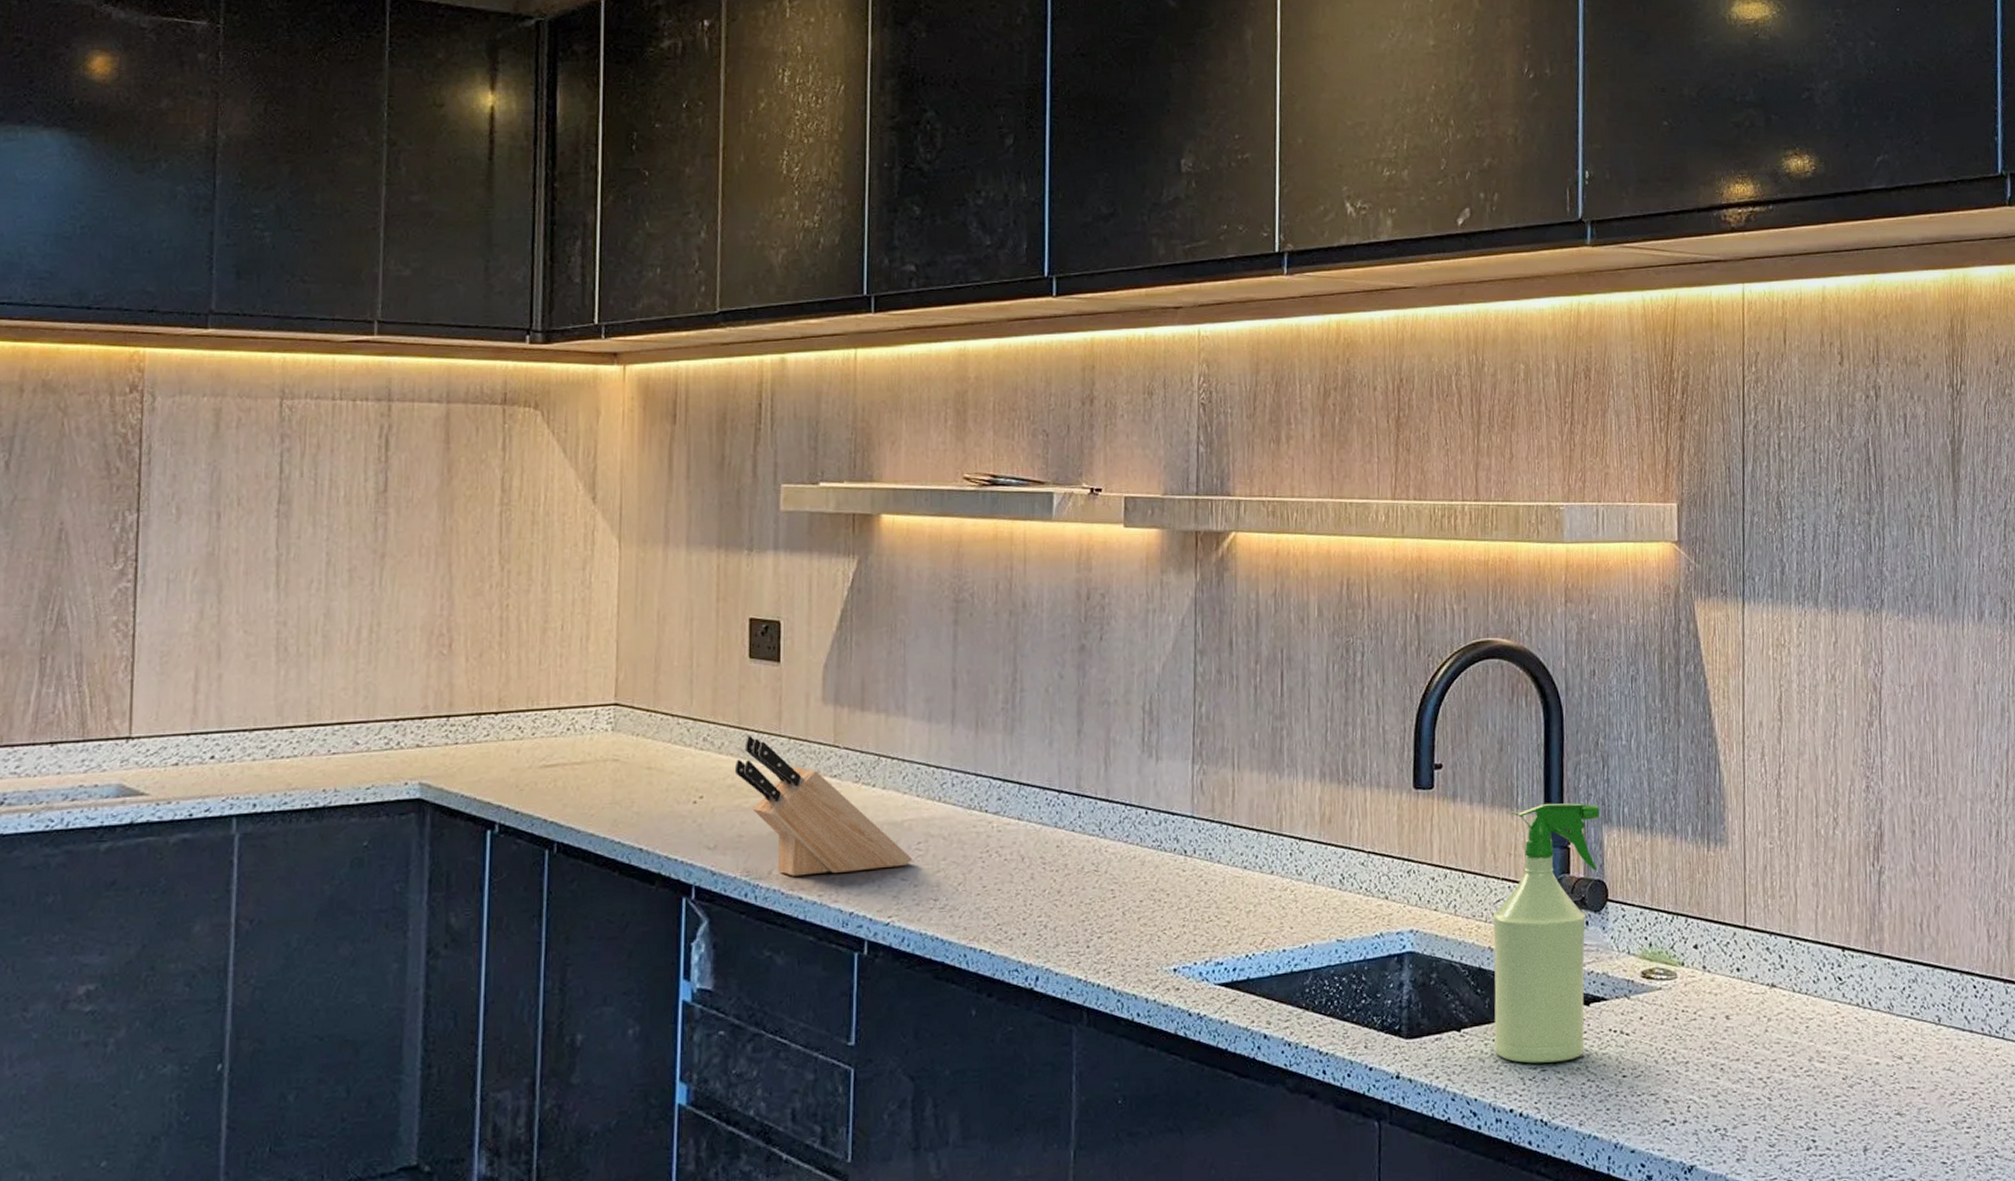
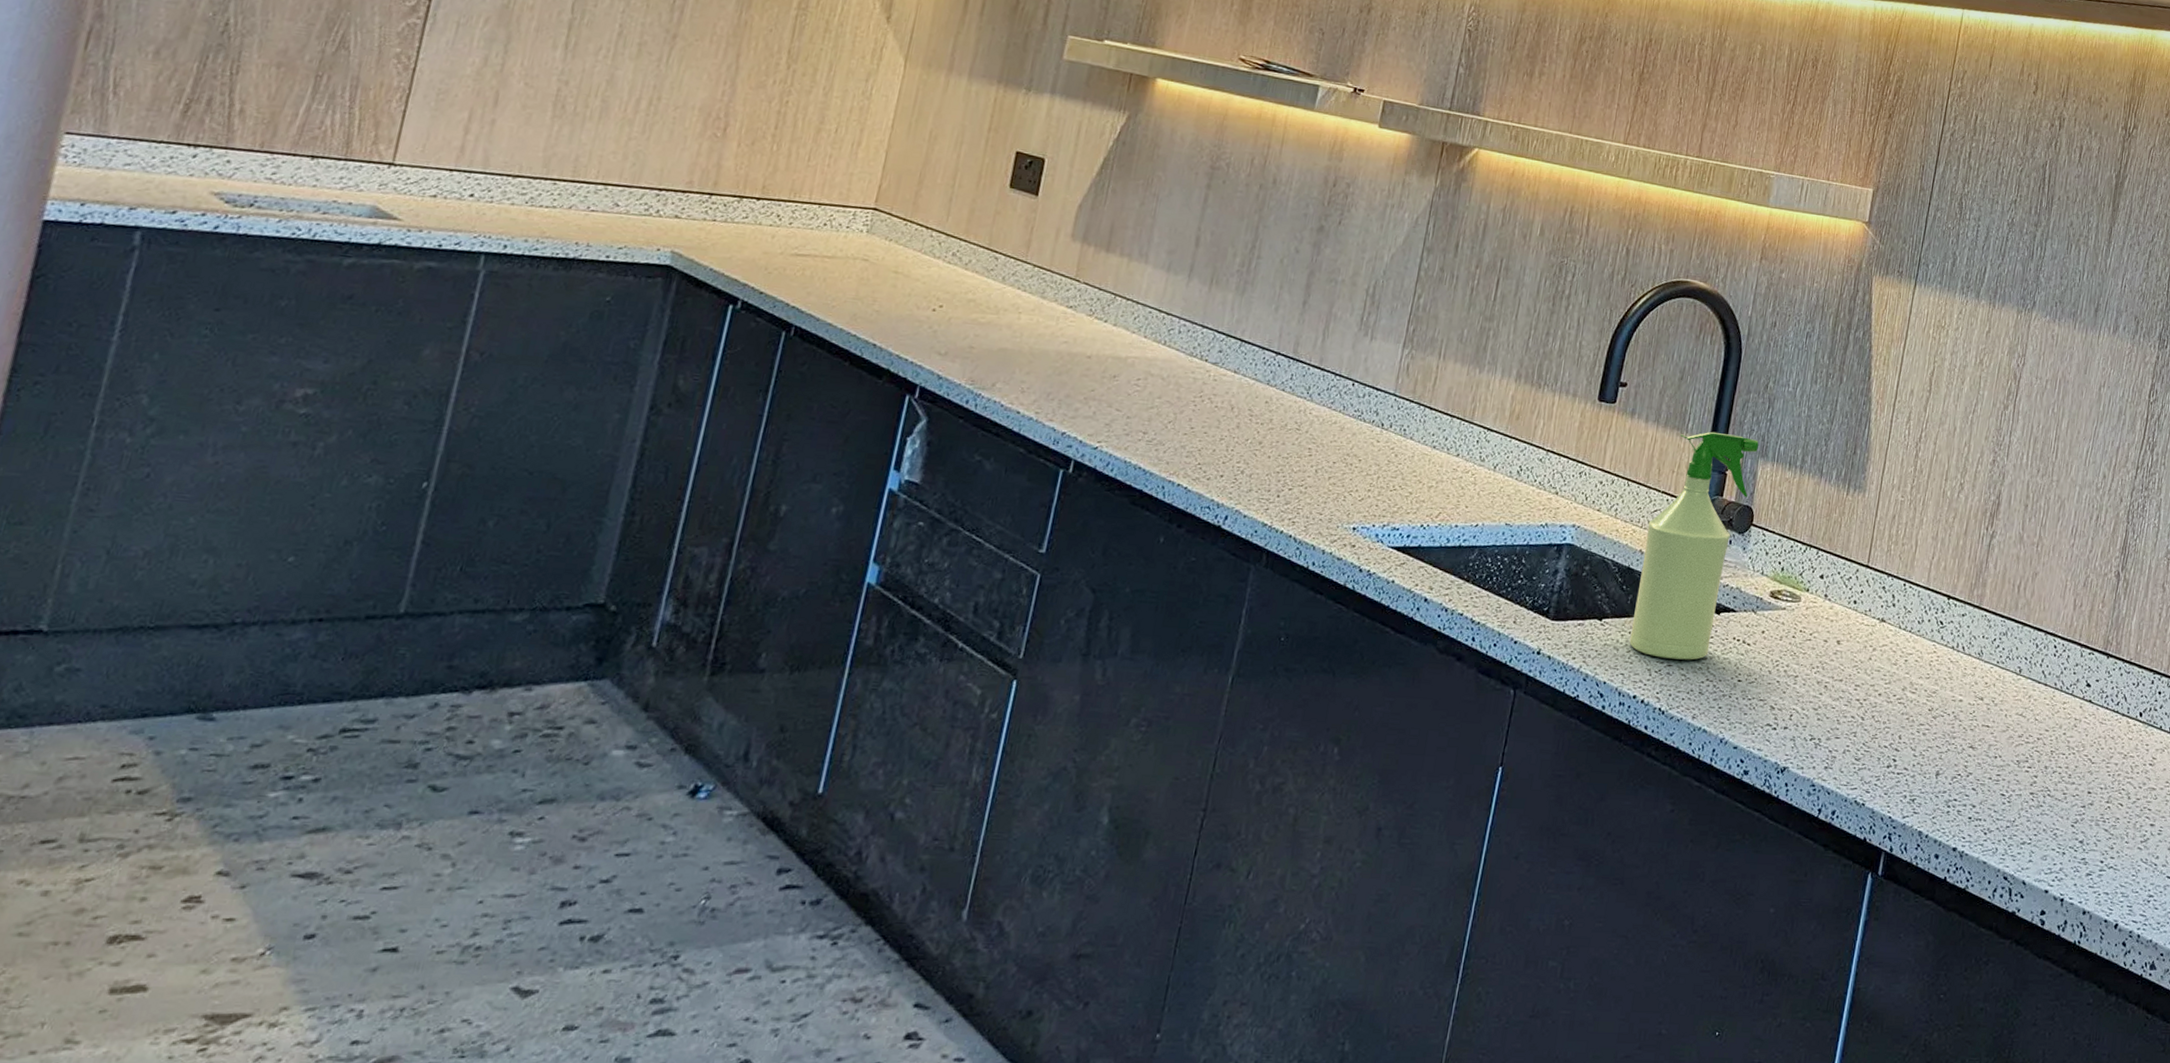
knife block: present [734,736,912,876] -> none [976,258,1130,399]

